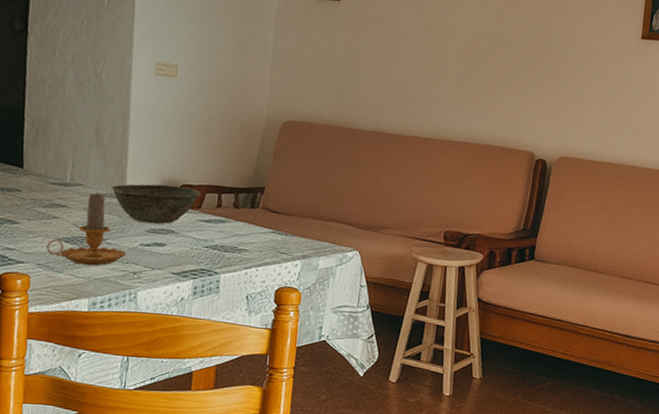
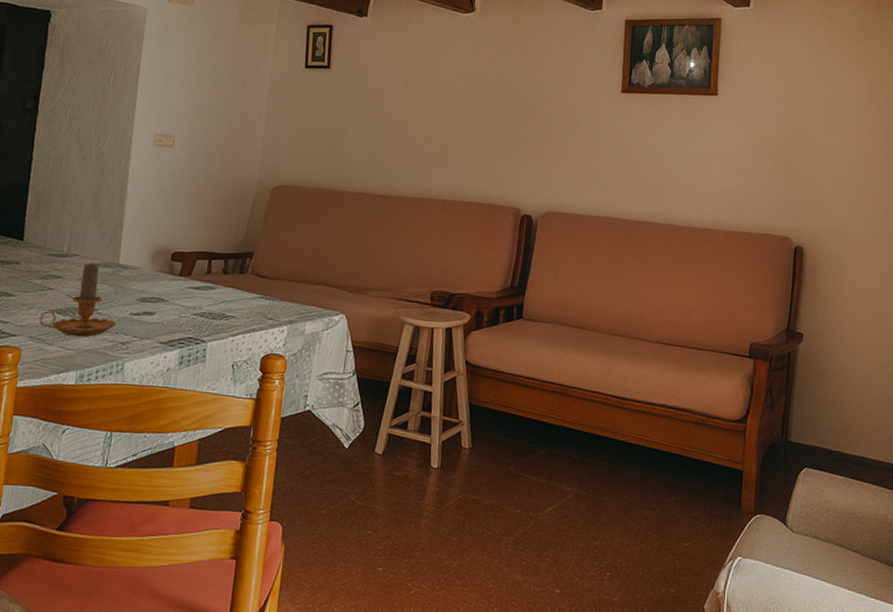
bowl: present [111,184,201,224] -> none [105,252,192,293]

